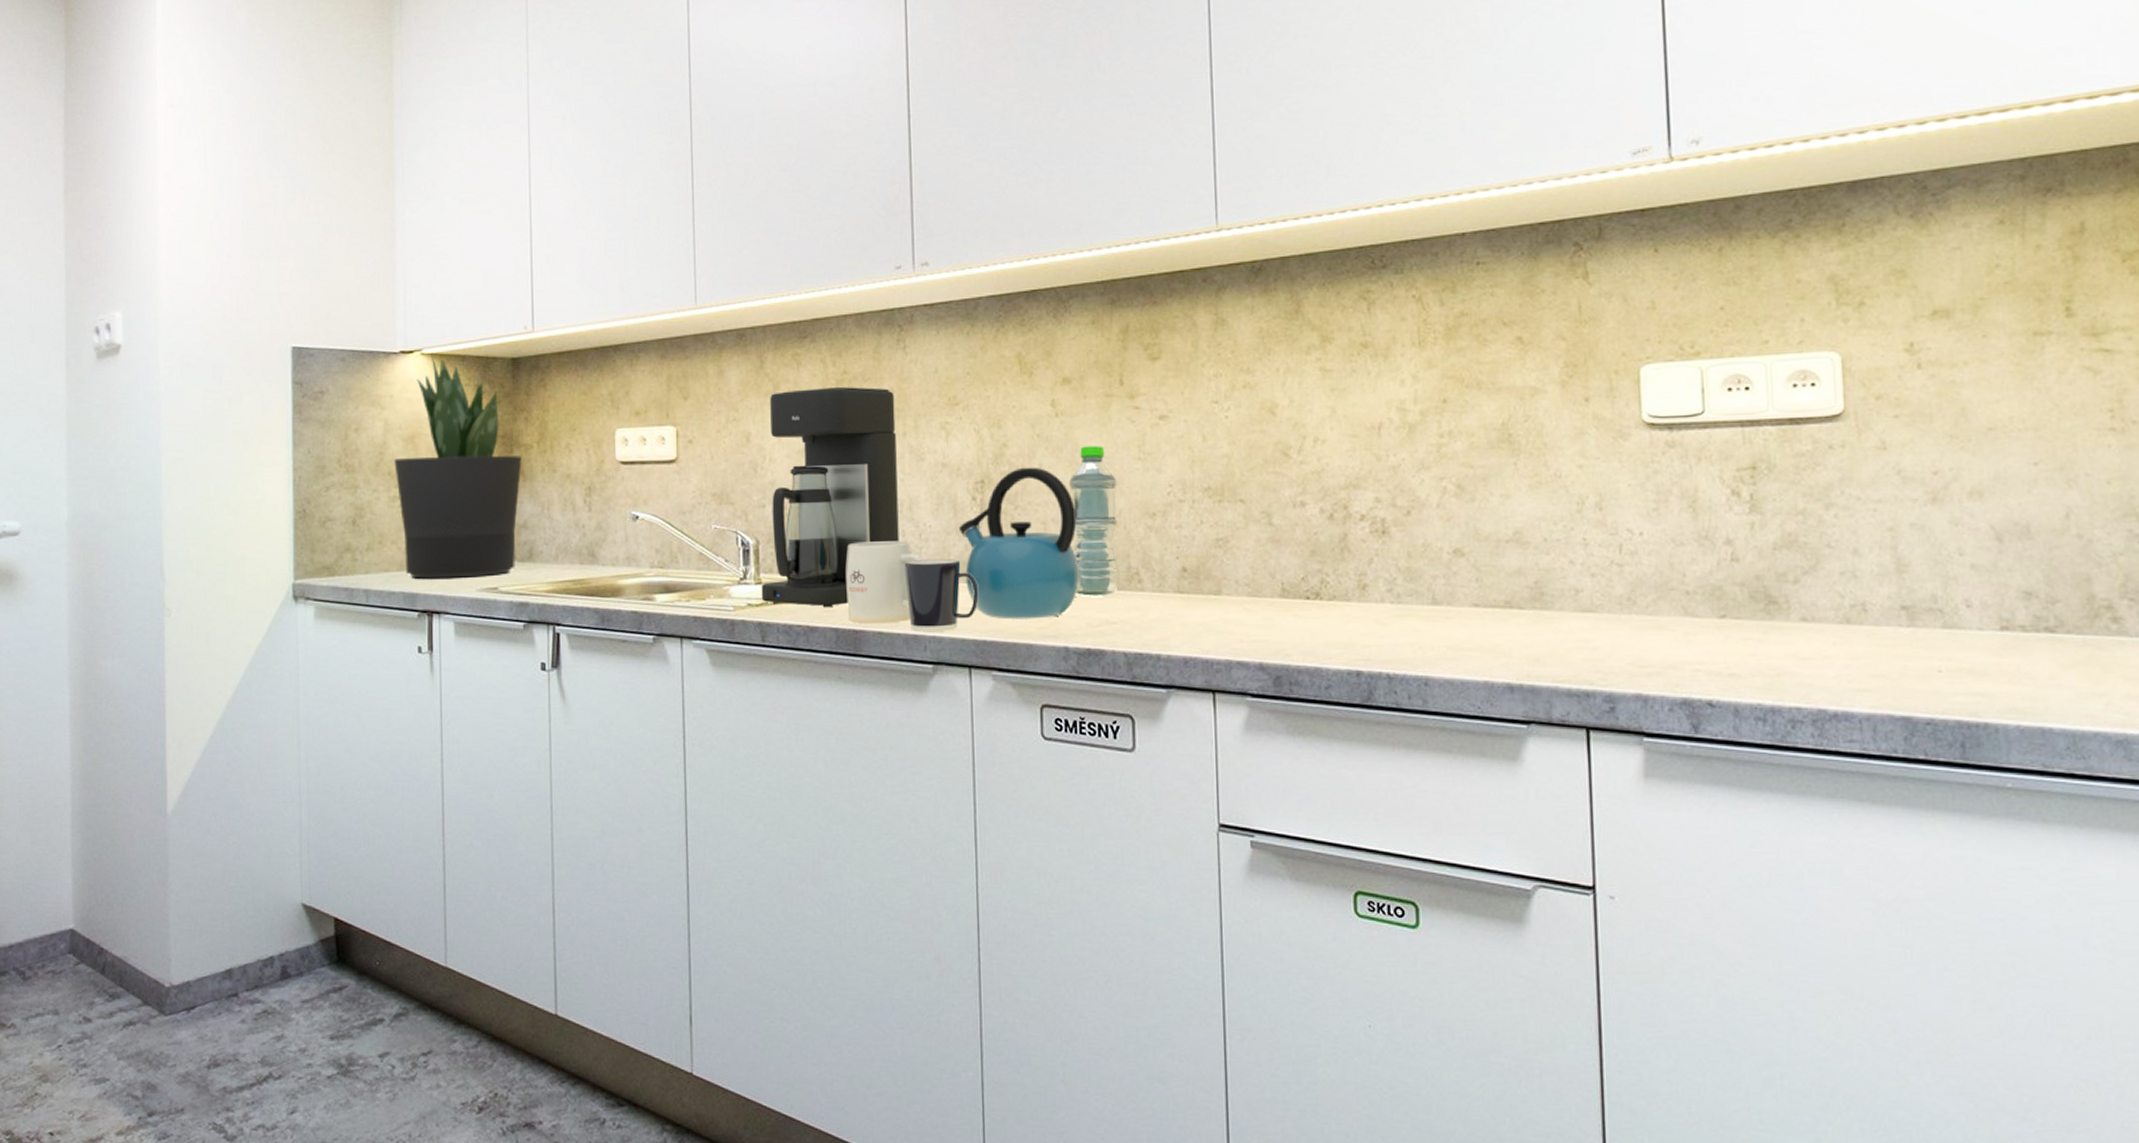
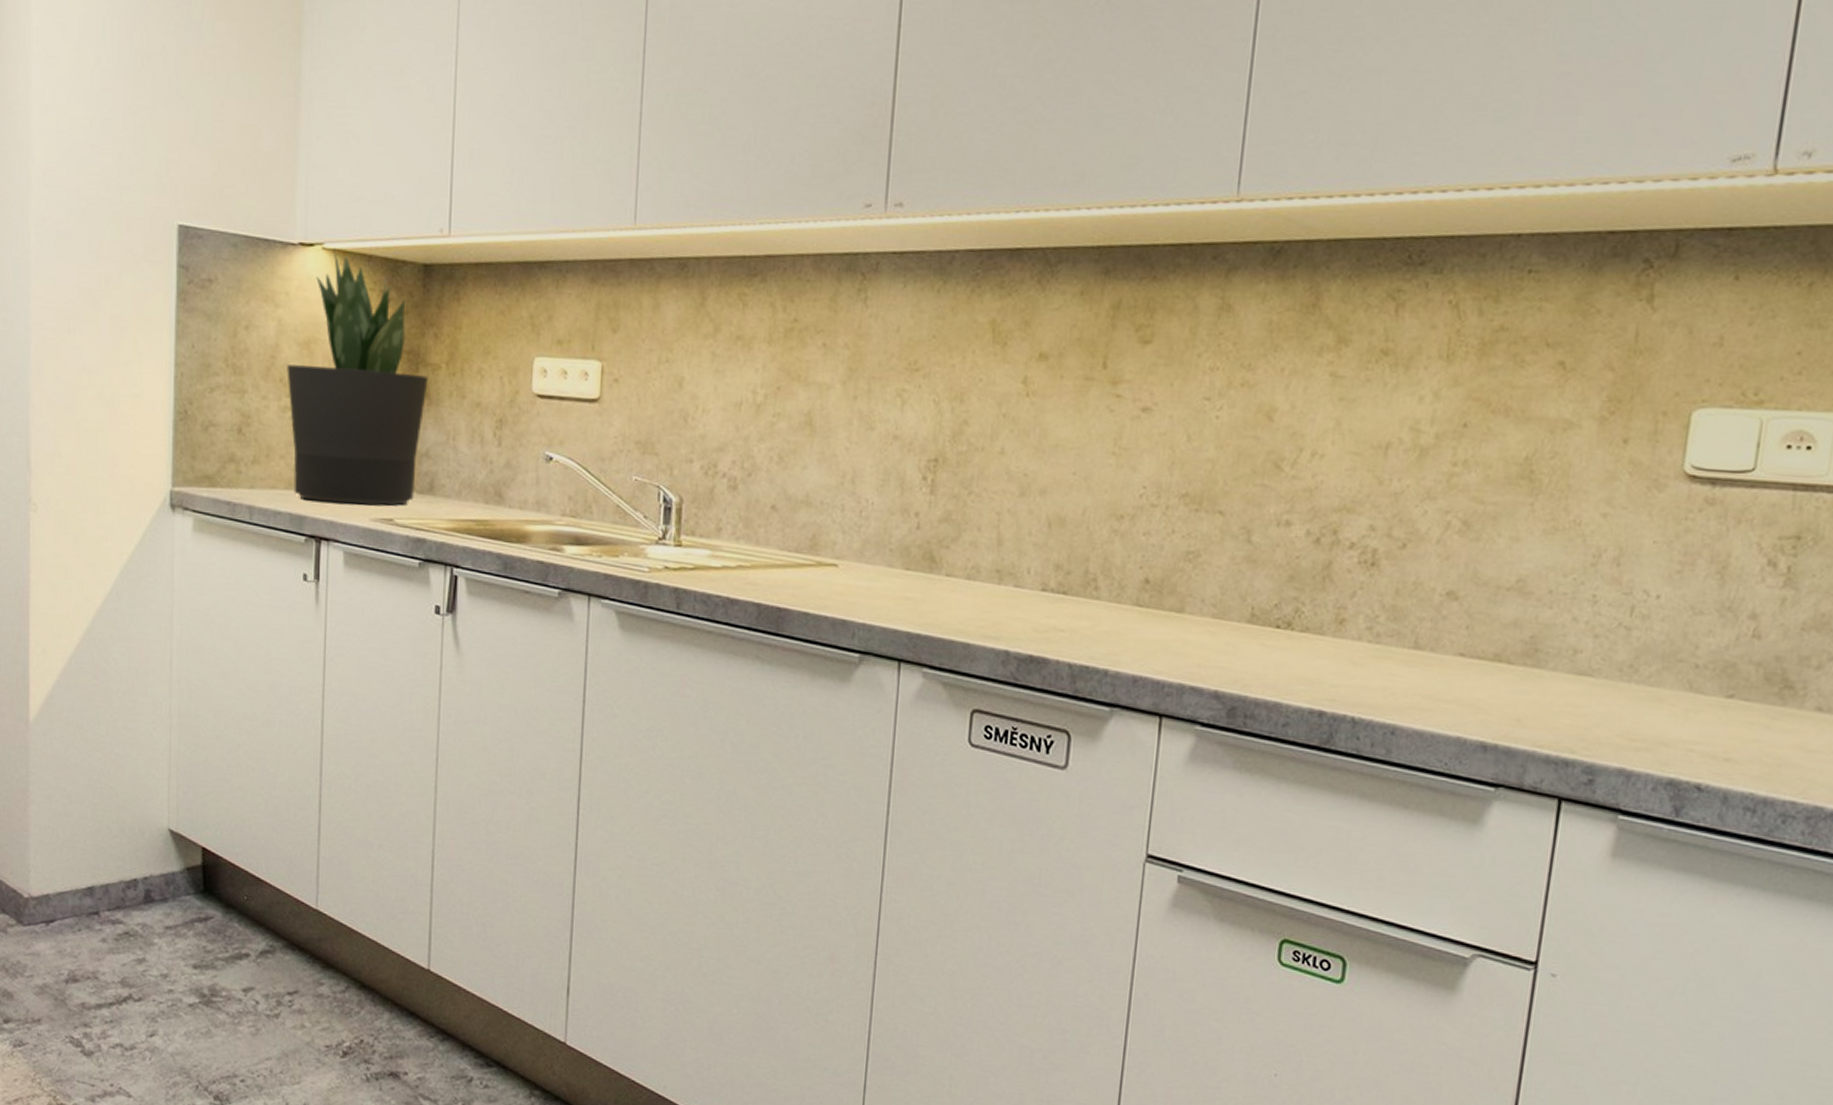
coffee maker: present [761,387,899,607] -> none [680,335,849,579]
mug: present [845,541,922,624] -> none [772,512,860,605]
mug: present [904,559,979,632] -> none [839,538,919,620]
kettle: present [959,467,1080,620] -> none [905,449,1036,618]
water bottle: present [1068,446,1120,596] -> none [1025,433,1086,601]

